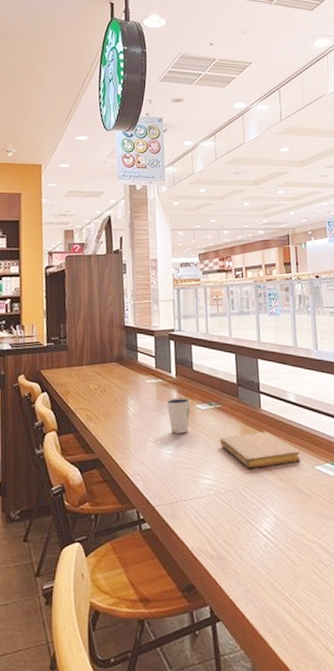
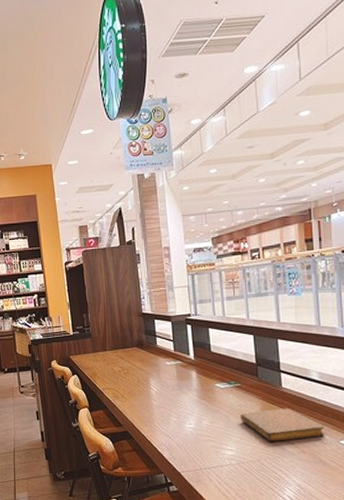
dixie cup: present [166,398,191,434] -> none [186,378,210,410]

